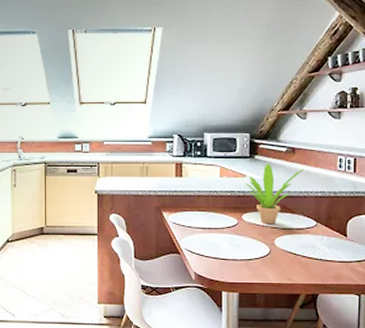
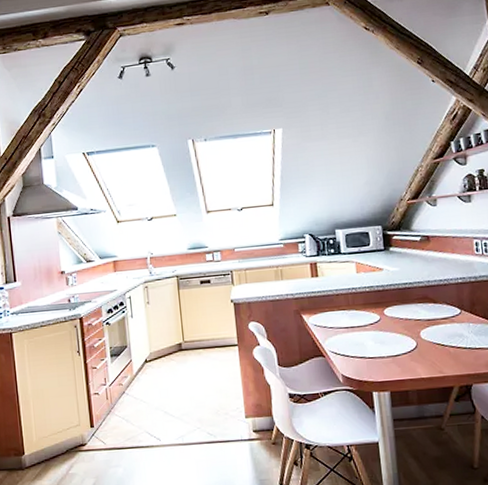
potted plant: present [244,163,304,225] -> none [382,254,441,317]

